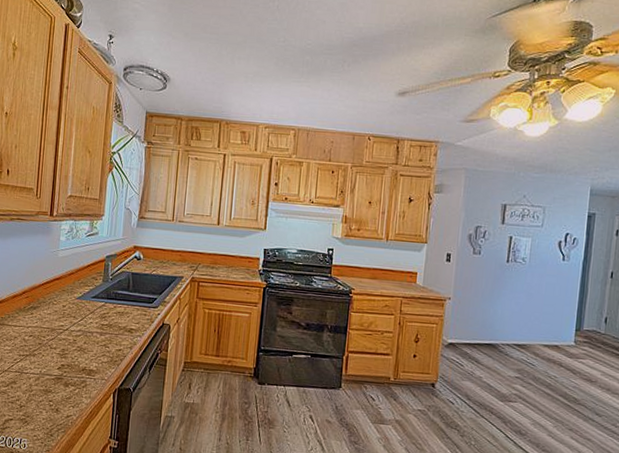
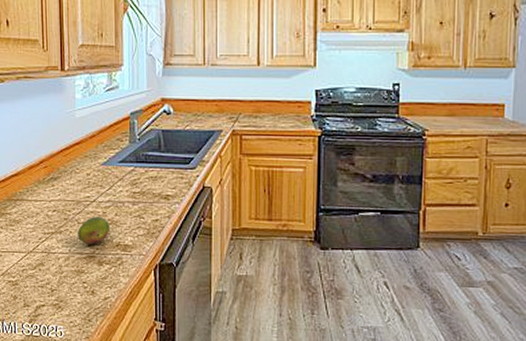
fruit: none [49,343,79,368] -> present [78,217,111,245]

